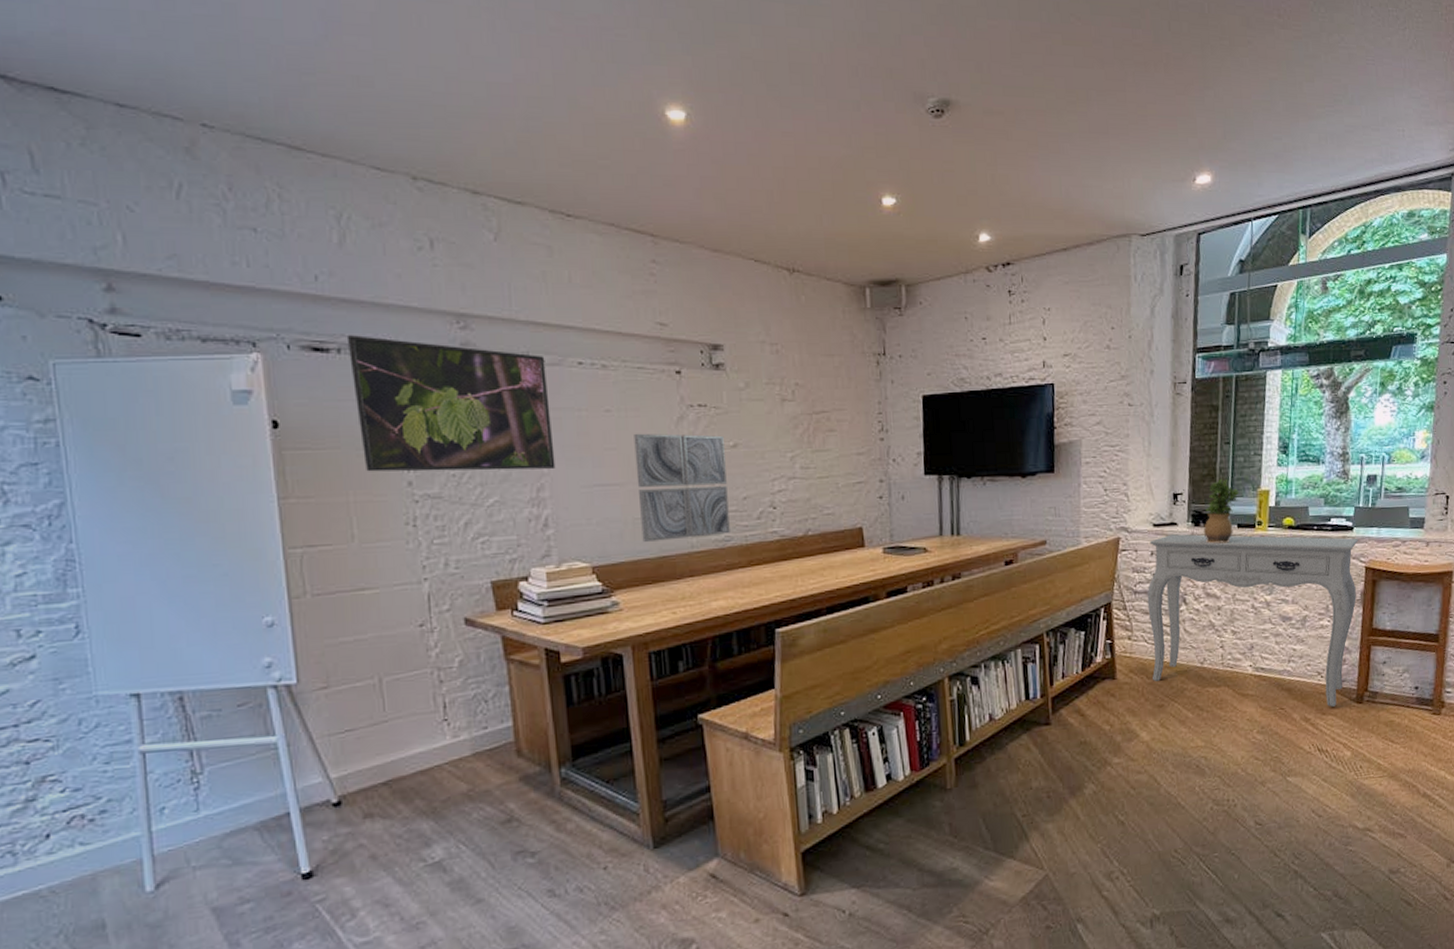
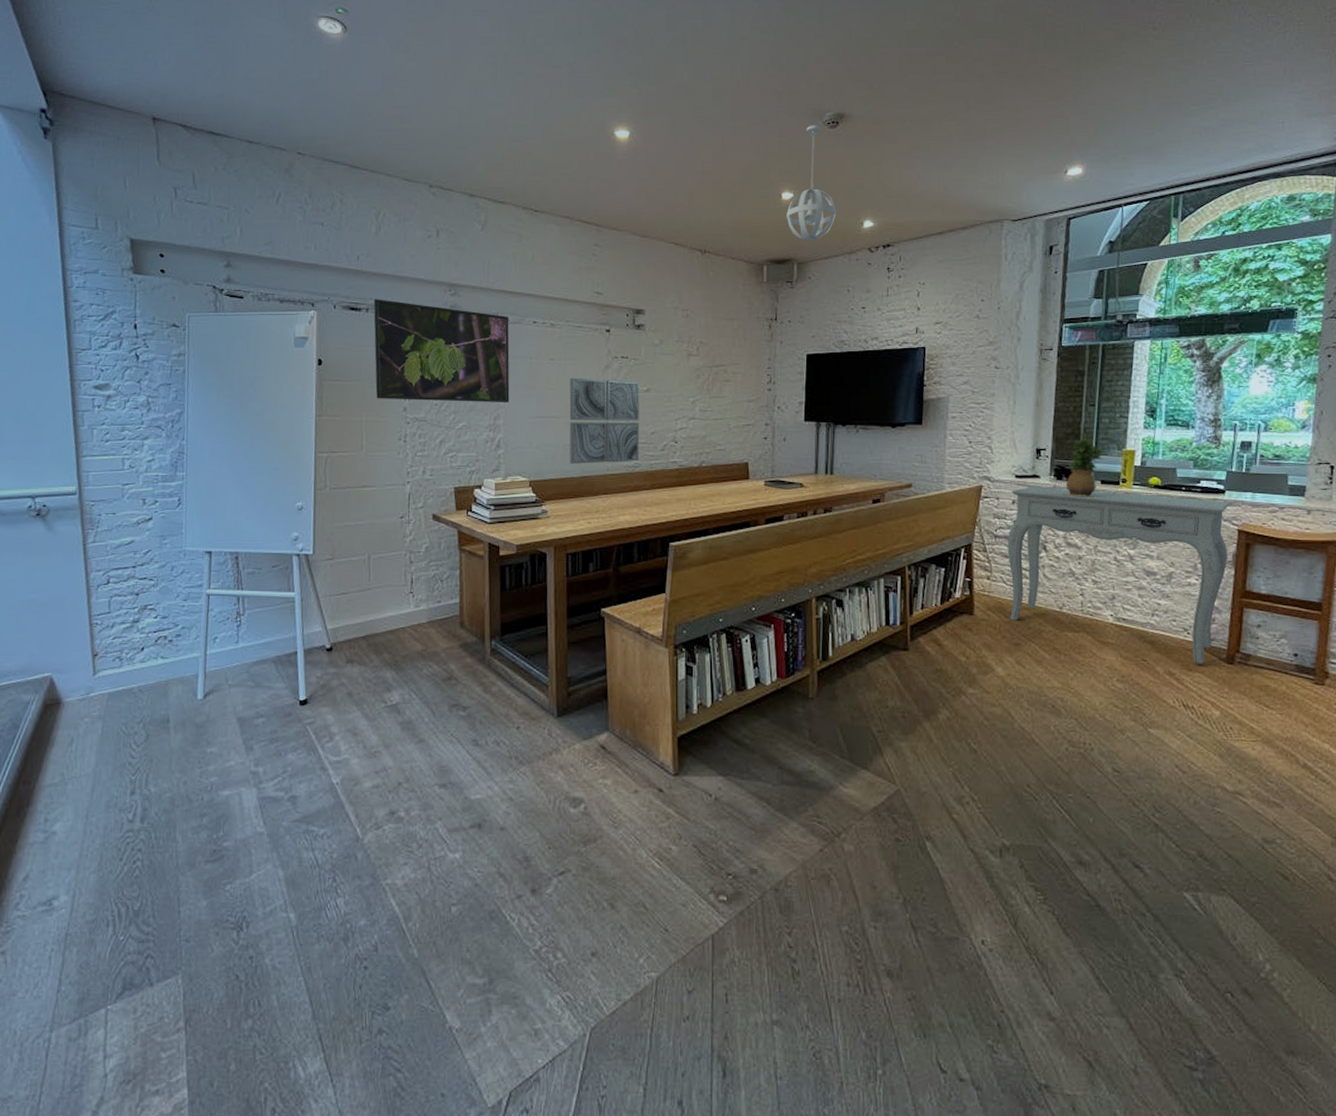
pendant light: none [889,113,948,258] -> present [786,125,836,241]

